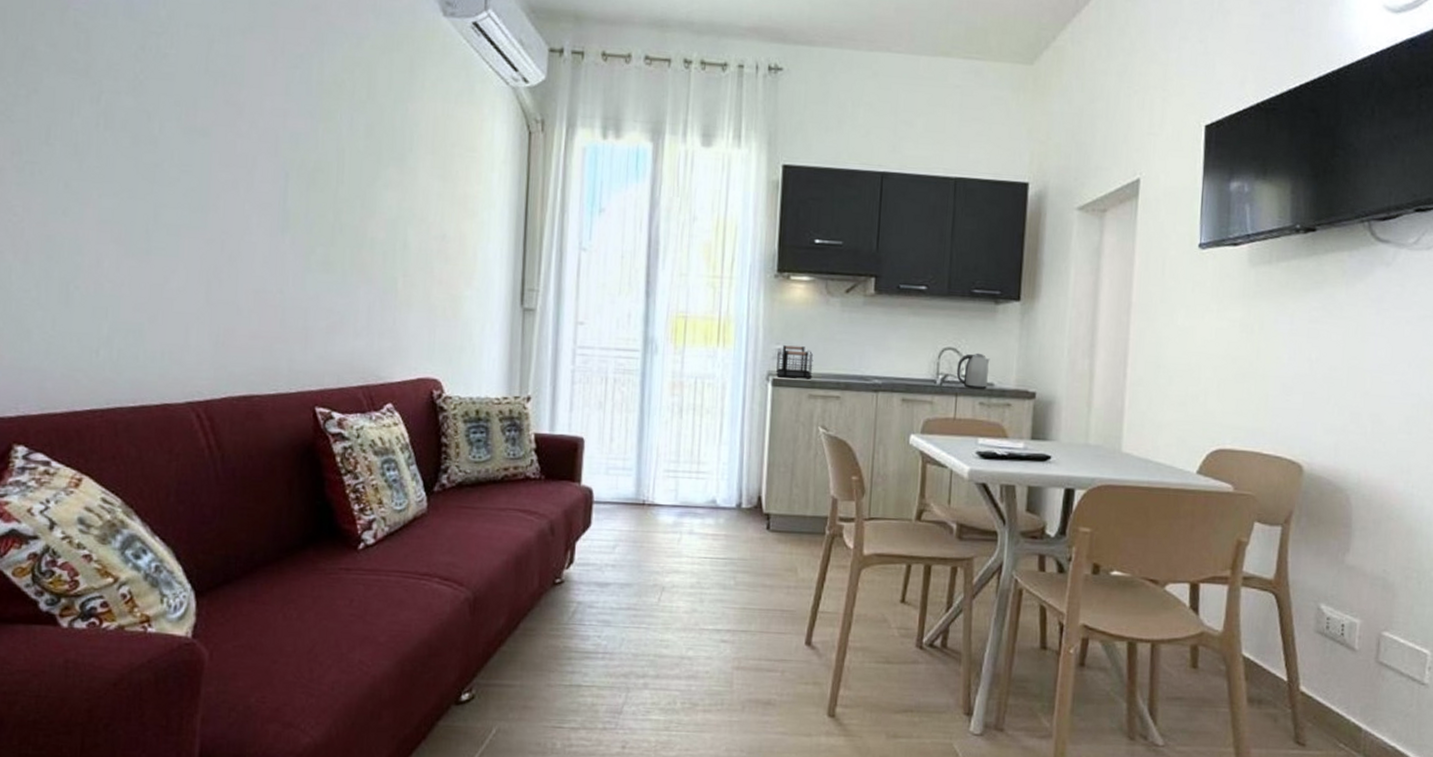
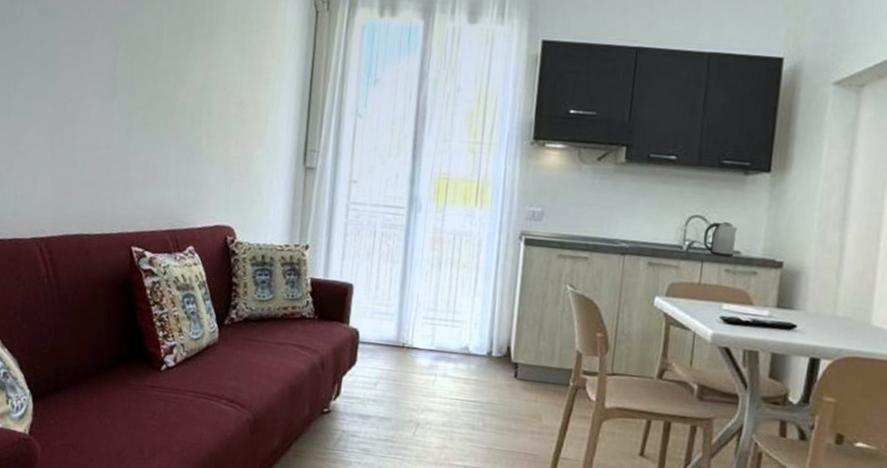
dish rack: present [776,345,814,379] -> none [529,208,565,240]

